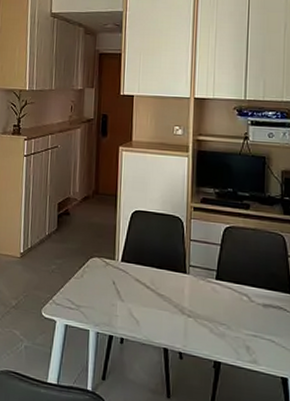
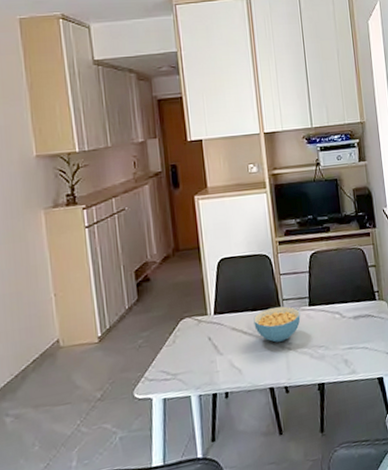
cereal bowl: none [157,270,206,308] -> present [253,306,301,343]

